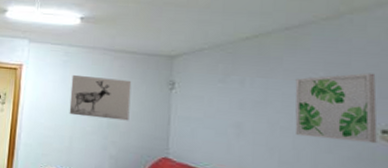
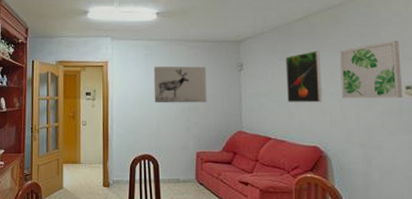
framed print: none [226,75,271,137] -> present [286,50,322,103]

